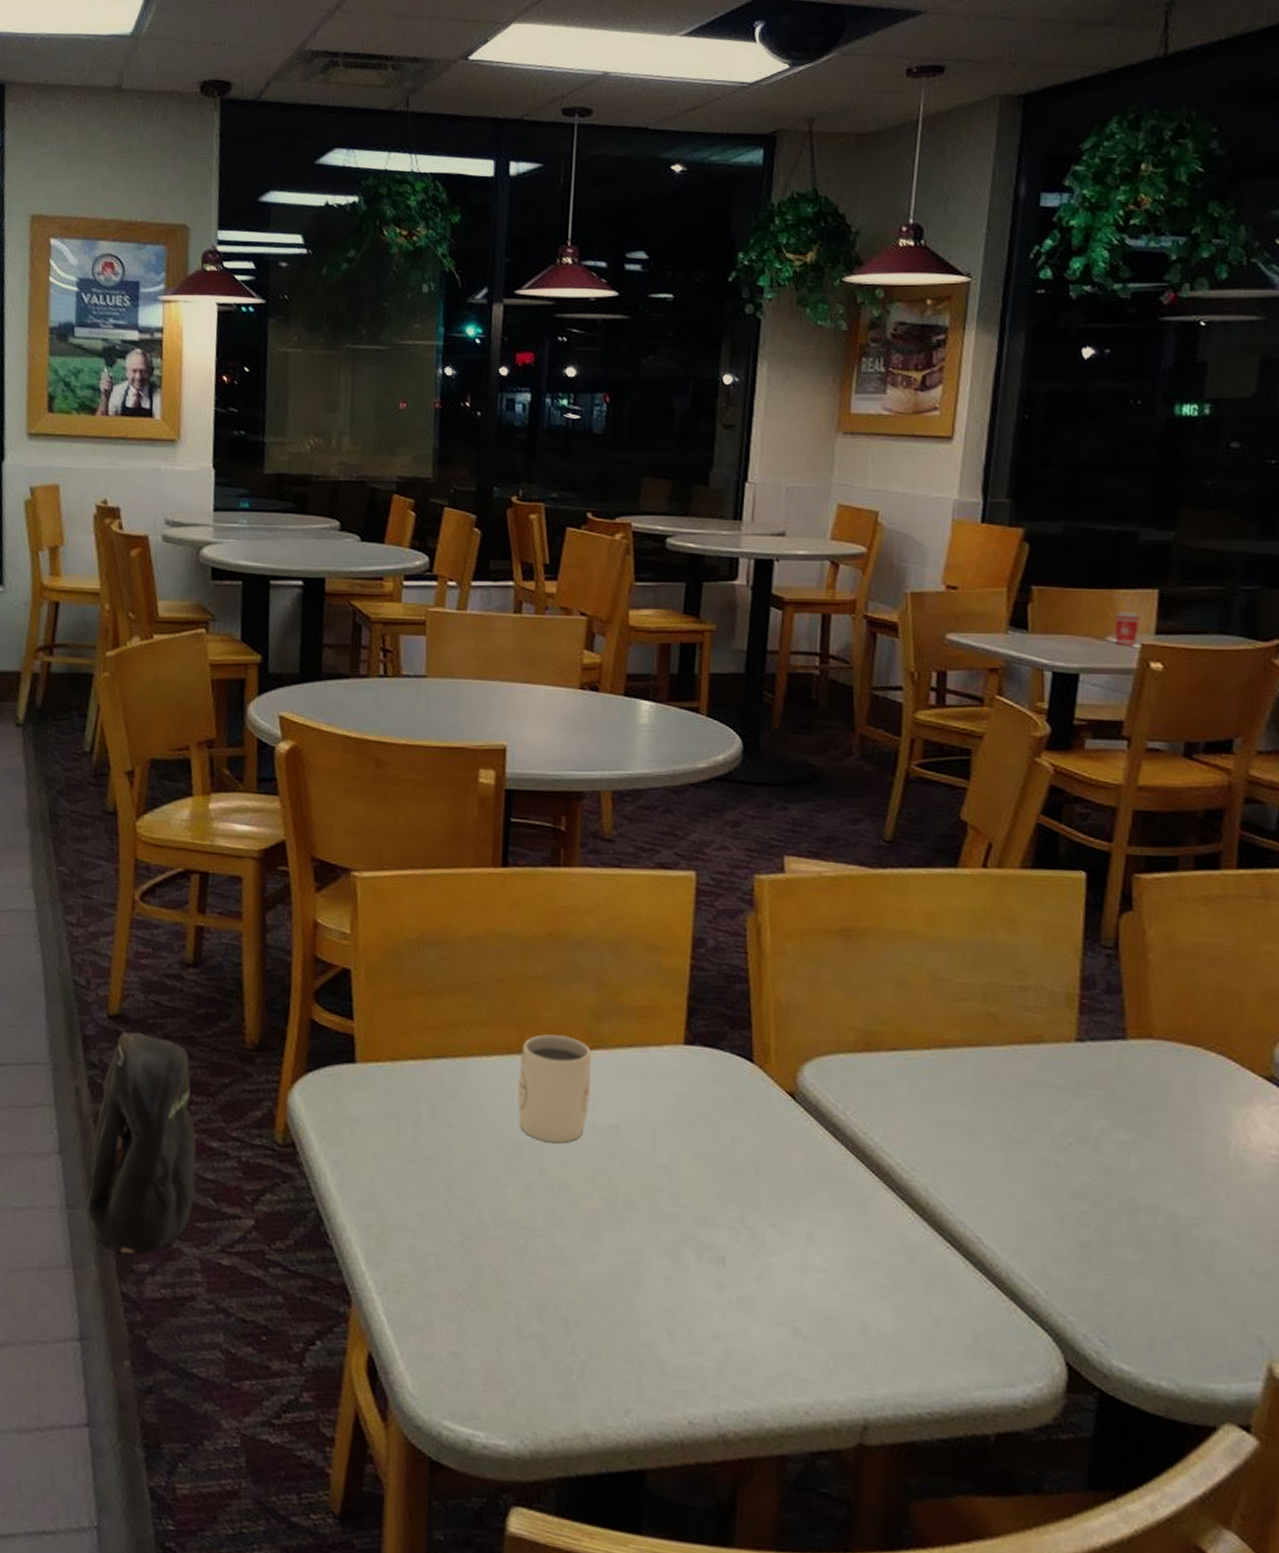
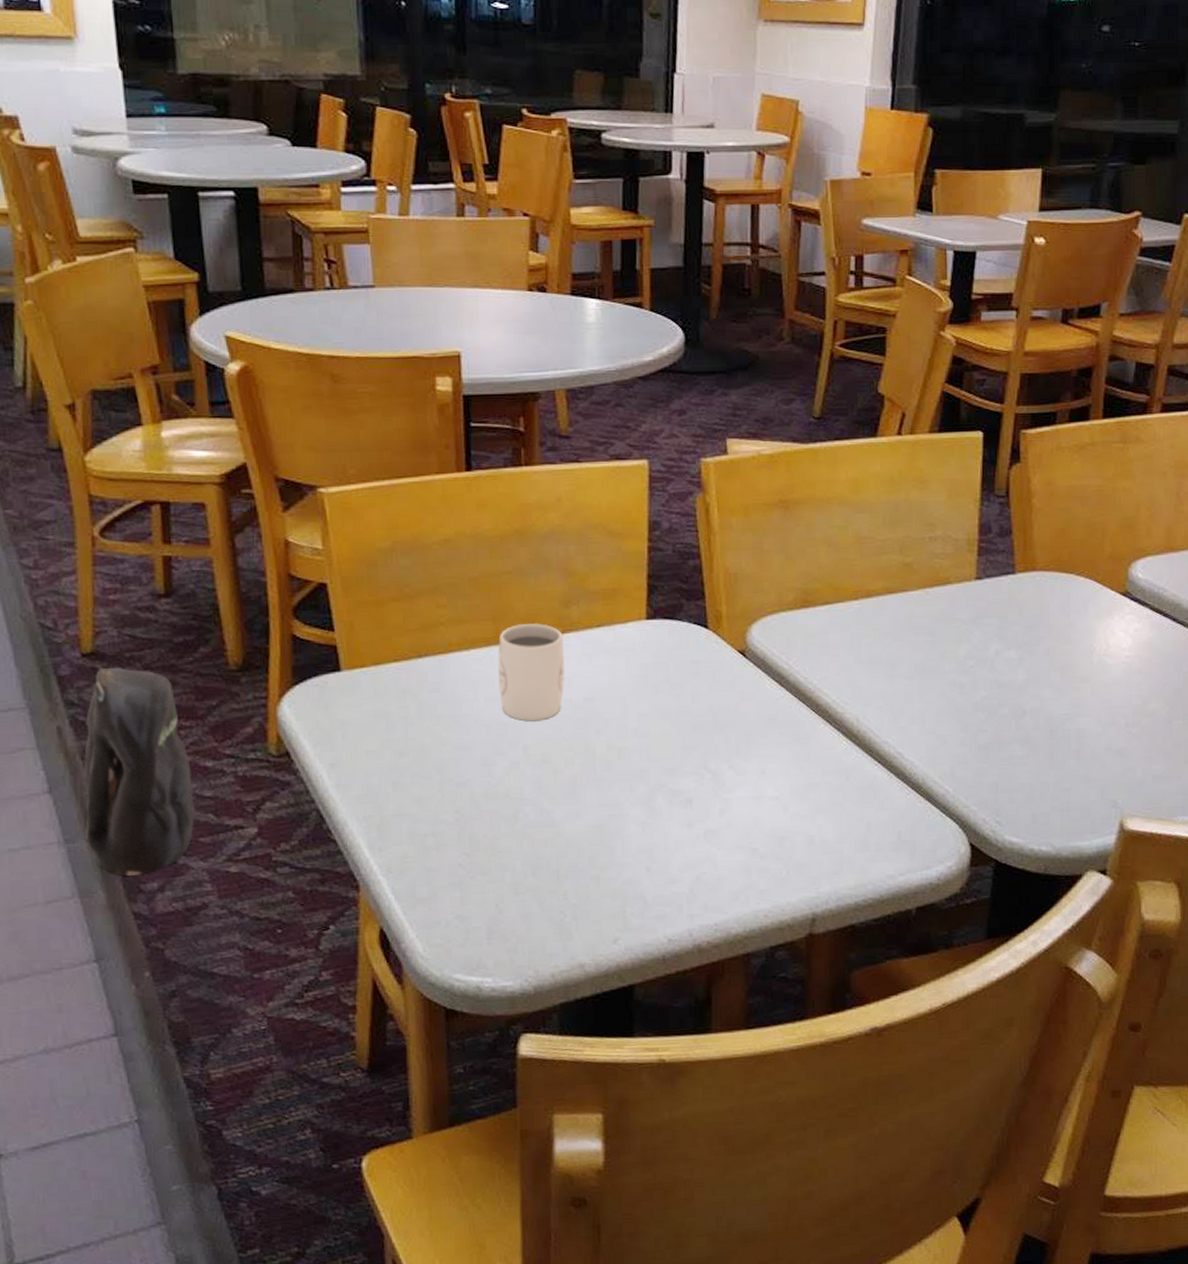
beverage cup: present [1111,594,1140,647] -> none [1002,175,1027,224]

